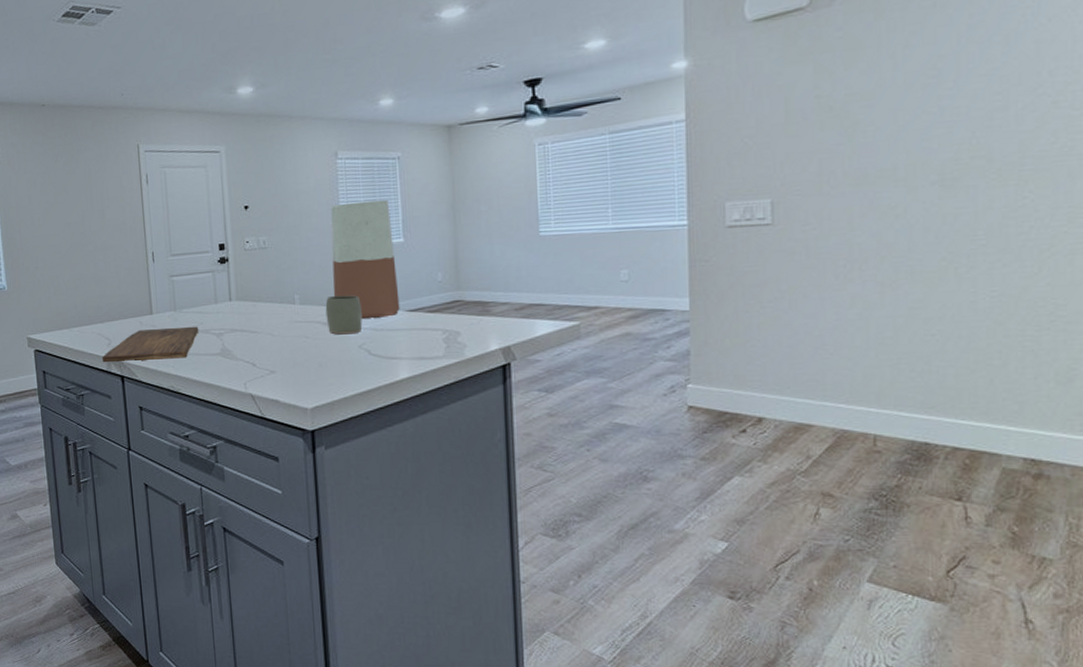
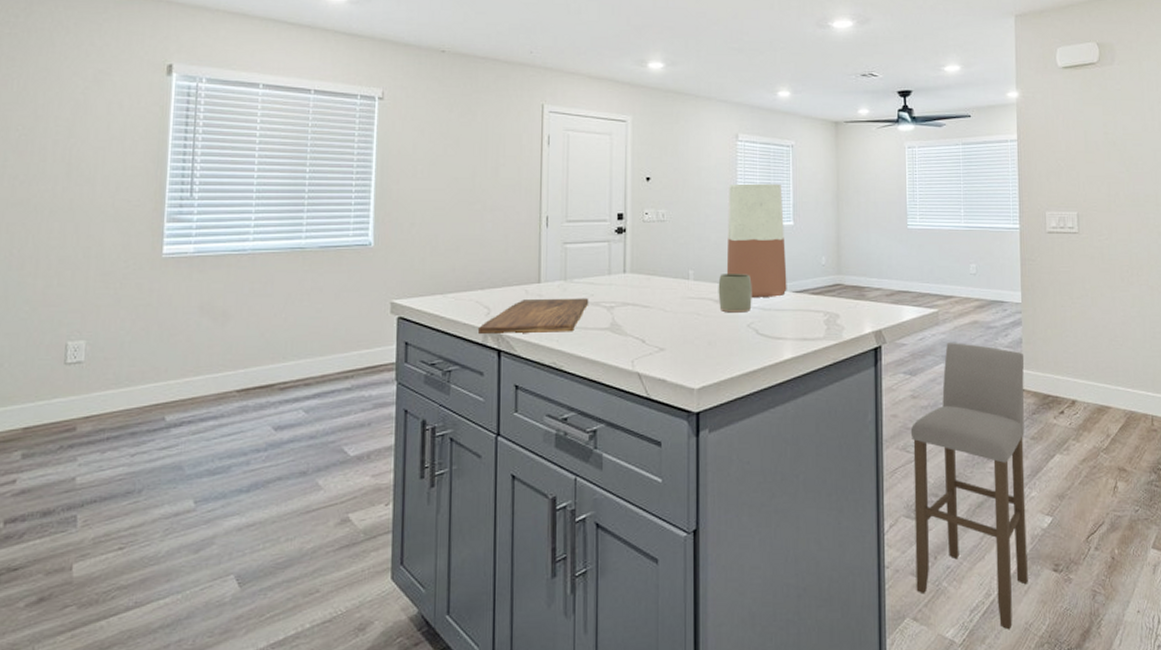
bar stool: none [547,357,695,653] -> present [910,343,1028,630]

